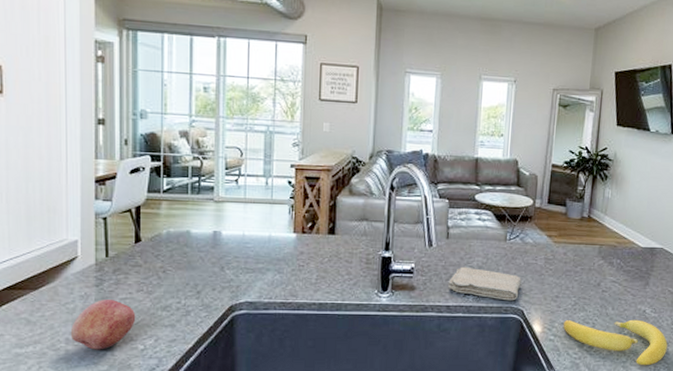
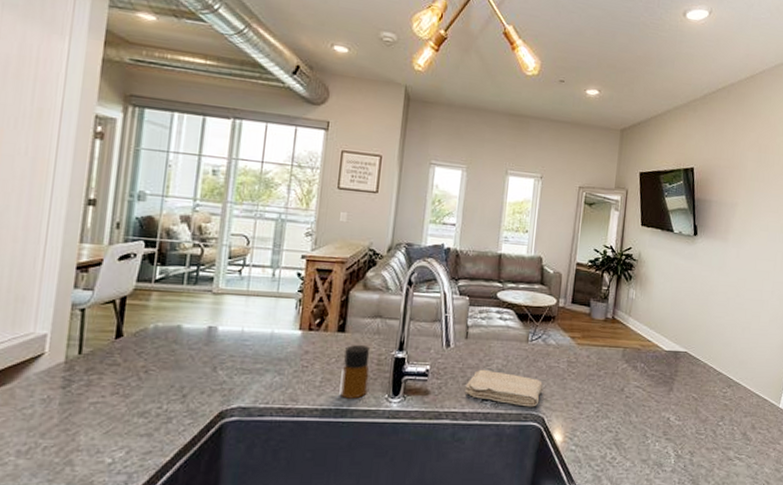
fruit: present [70,300,136,350] -> none [23,404,107,464]
bottle: none [334,245,360,294] -> present [339,344,371,399]
banana: present [563,319,668,366] -> none [585,427,692,478]

